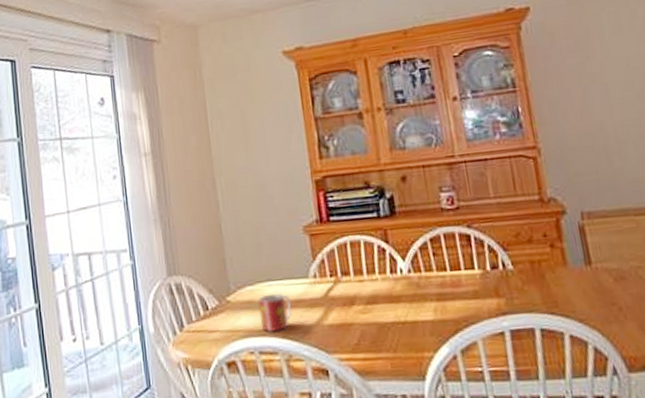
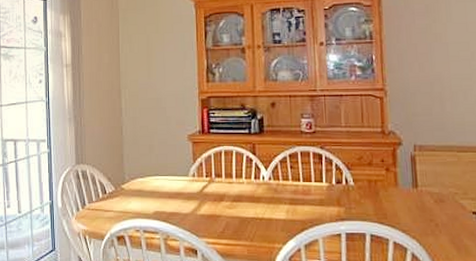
mug: present [258,293,293,333] -> none [146,186,173,217]

